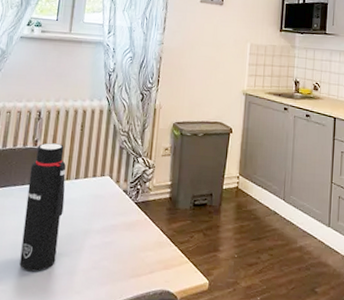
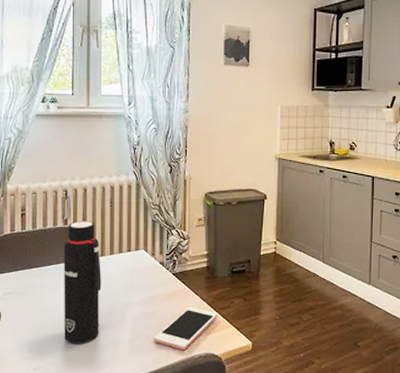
cell phone: none [109,238,177,285] -> present [153,306,218,349]

